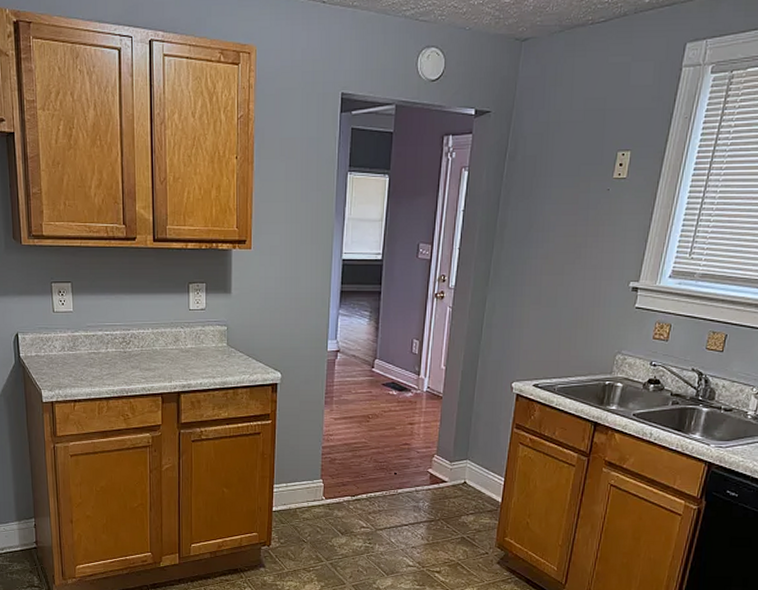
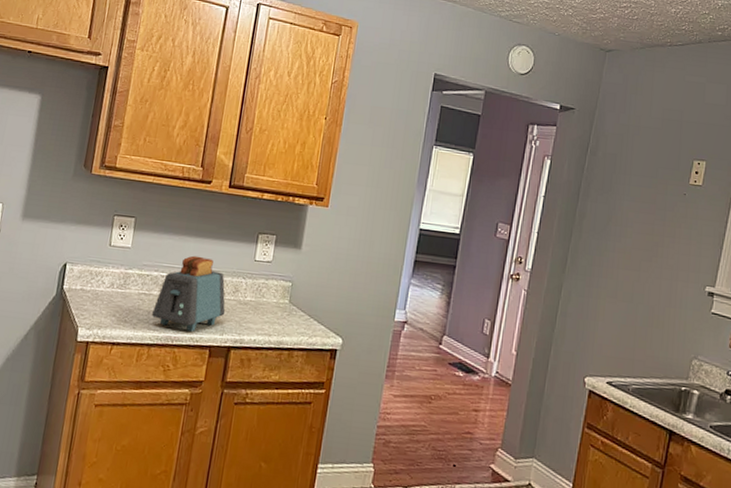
toaster: none [103,312,170,382] -> present [151,255,226,332]

